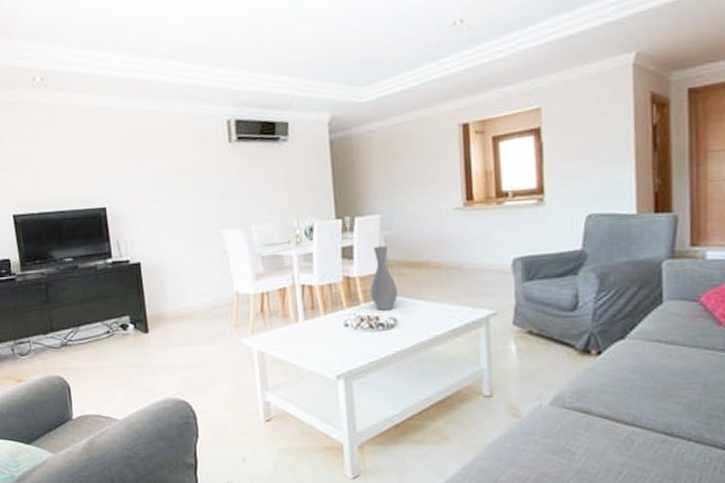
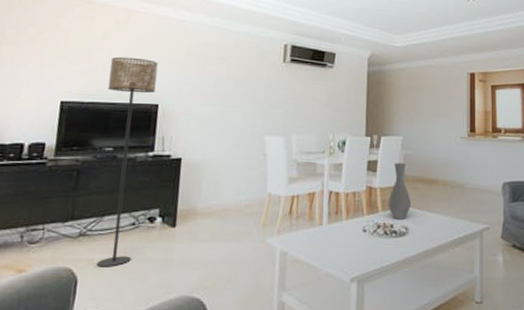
floor lamp: none [48,158,113,374] -> present [96,56,158,267]

